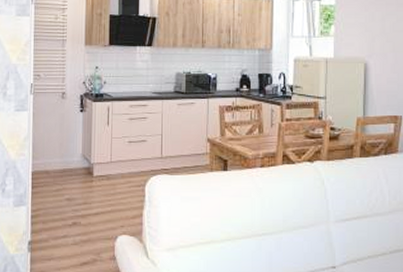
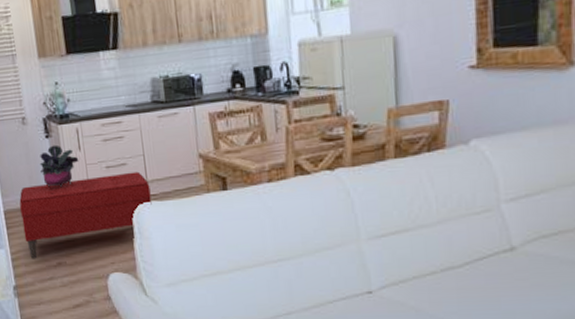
bench: none [47,148,163,218] -> present [19,171,152,259]
potted plant: none [71,118,106,156] -> present [40,144,79,188]

